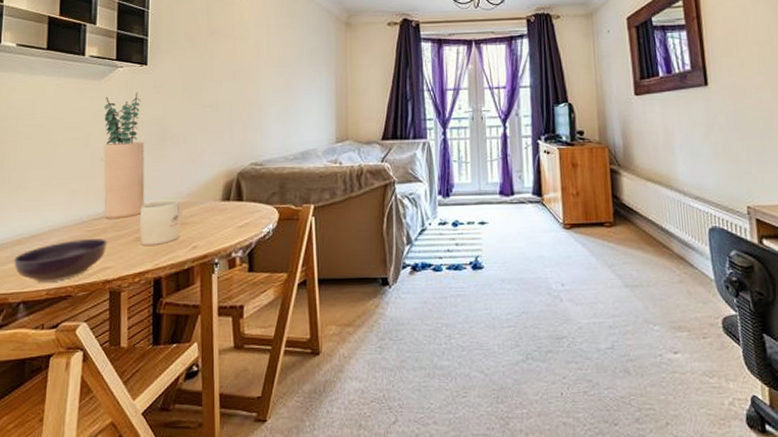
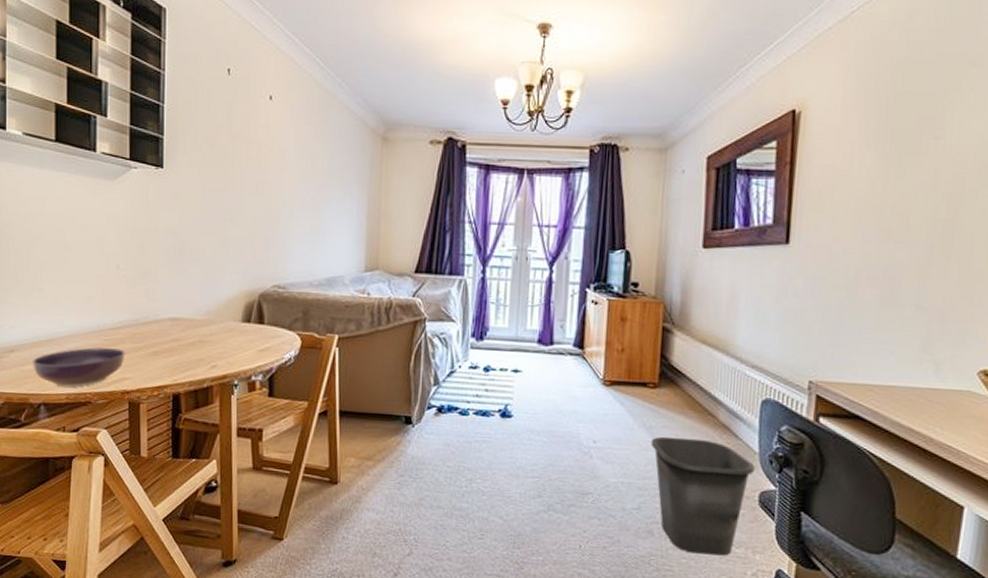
vase: present [103,92,145,220] -> none [118,197,163,331]
mug: present [139,200,183,247] -> none [157,316,201,362]
waste bin: none [614,271,714,388] -> present [650,436,755,556]

